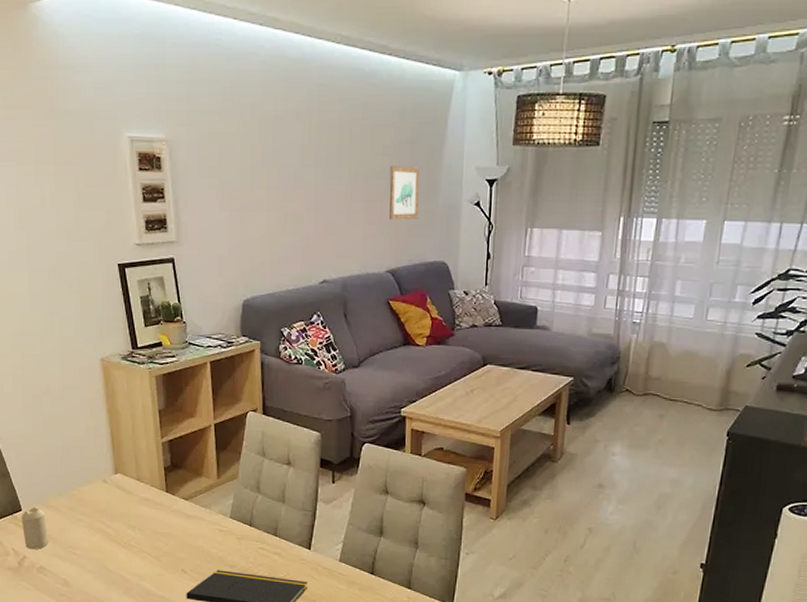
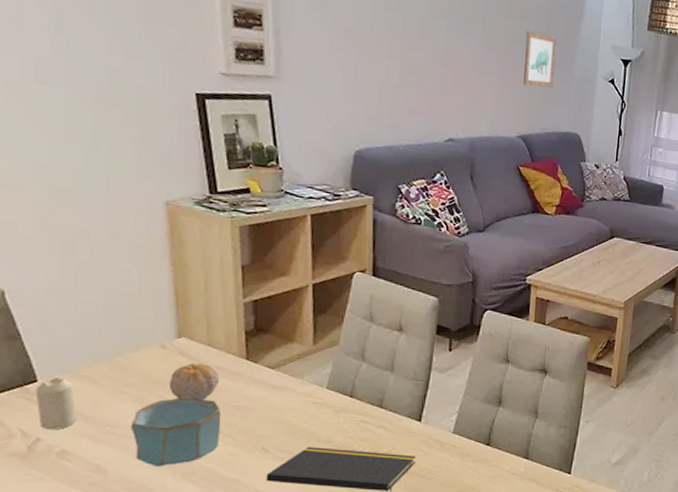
bowl: none [85,524,150,583] -> present [130,397,222,467]
fruit: none [110,495,147,528] -> present [169,362,220,401]

